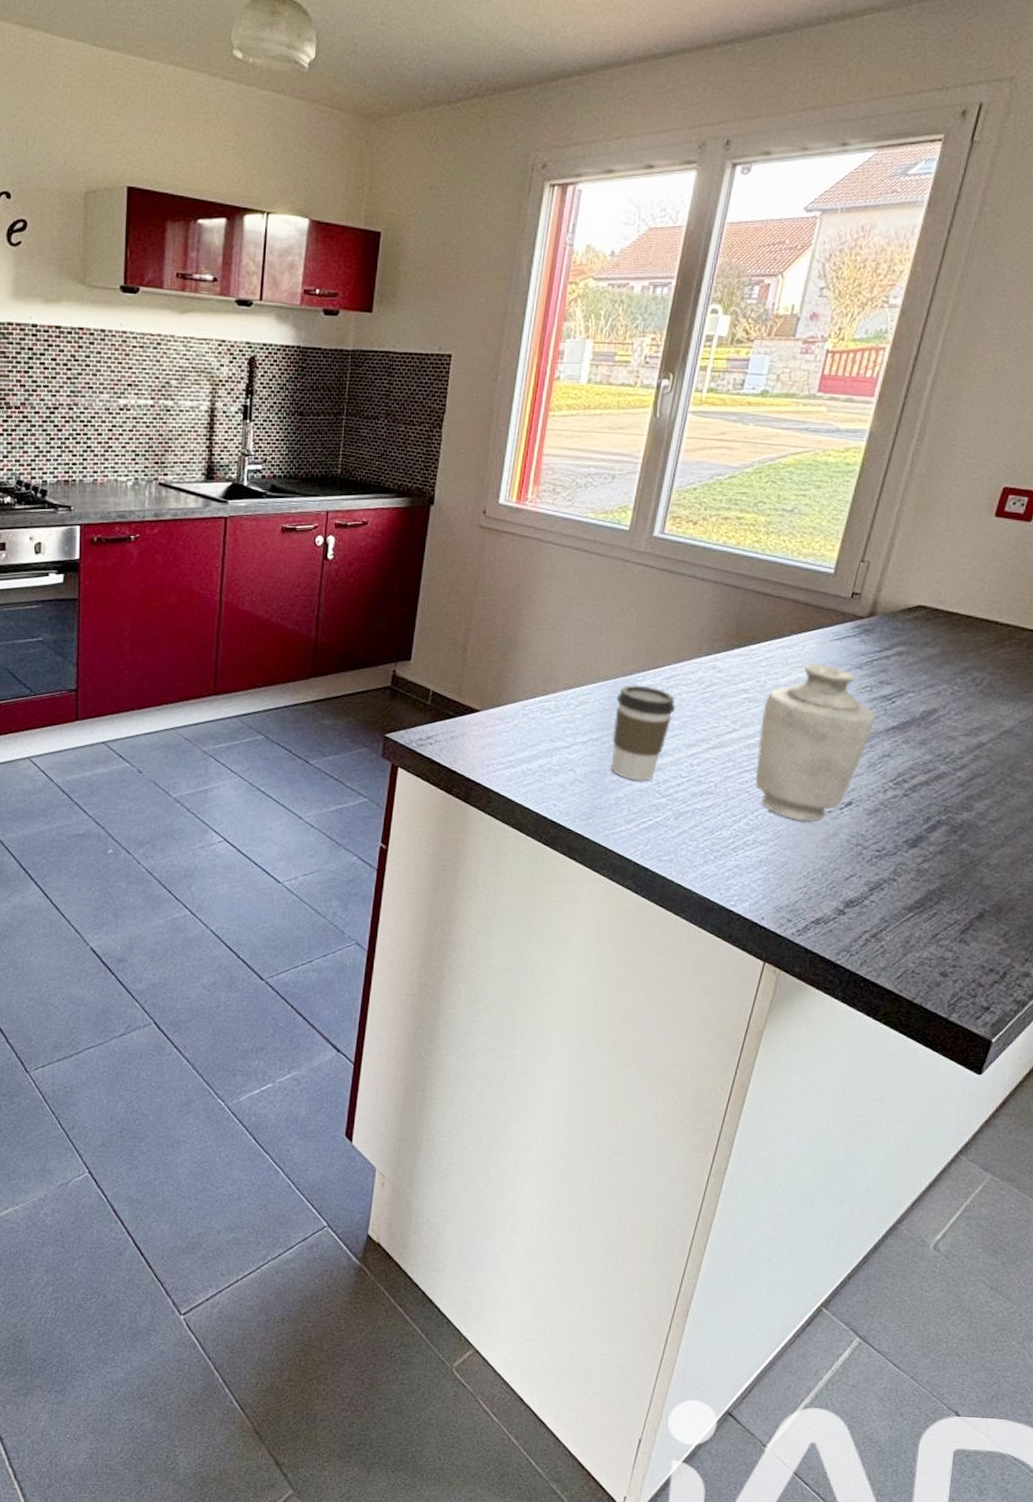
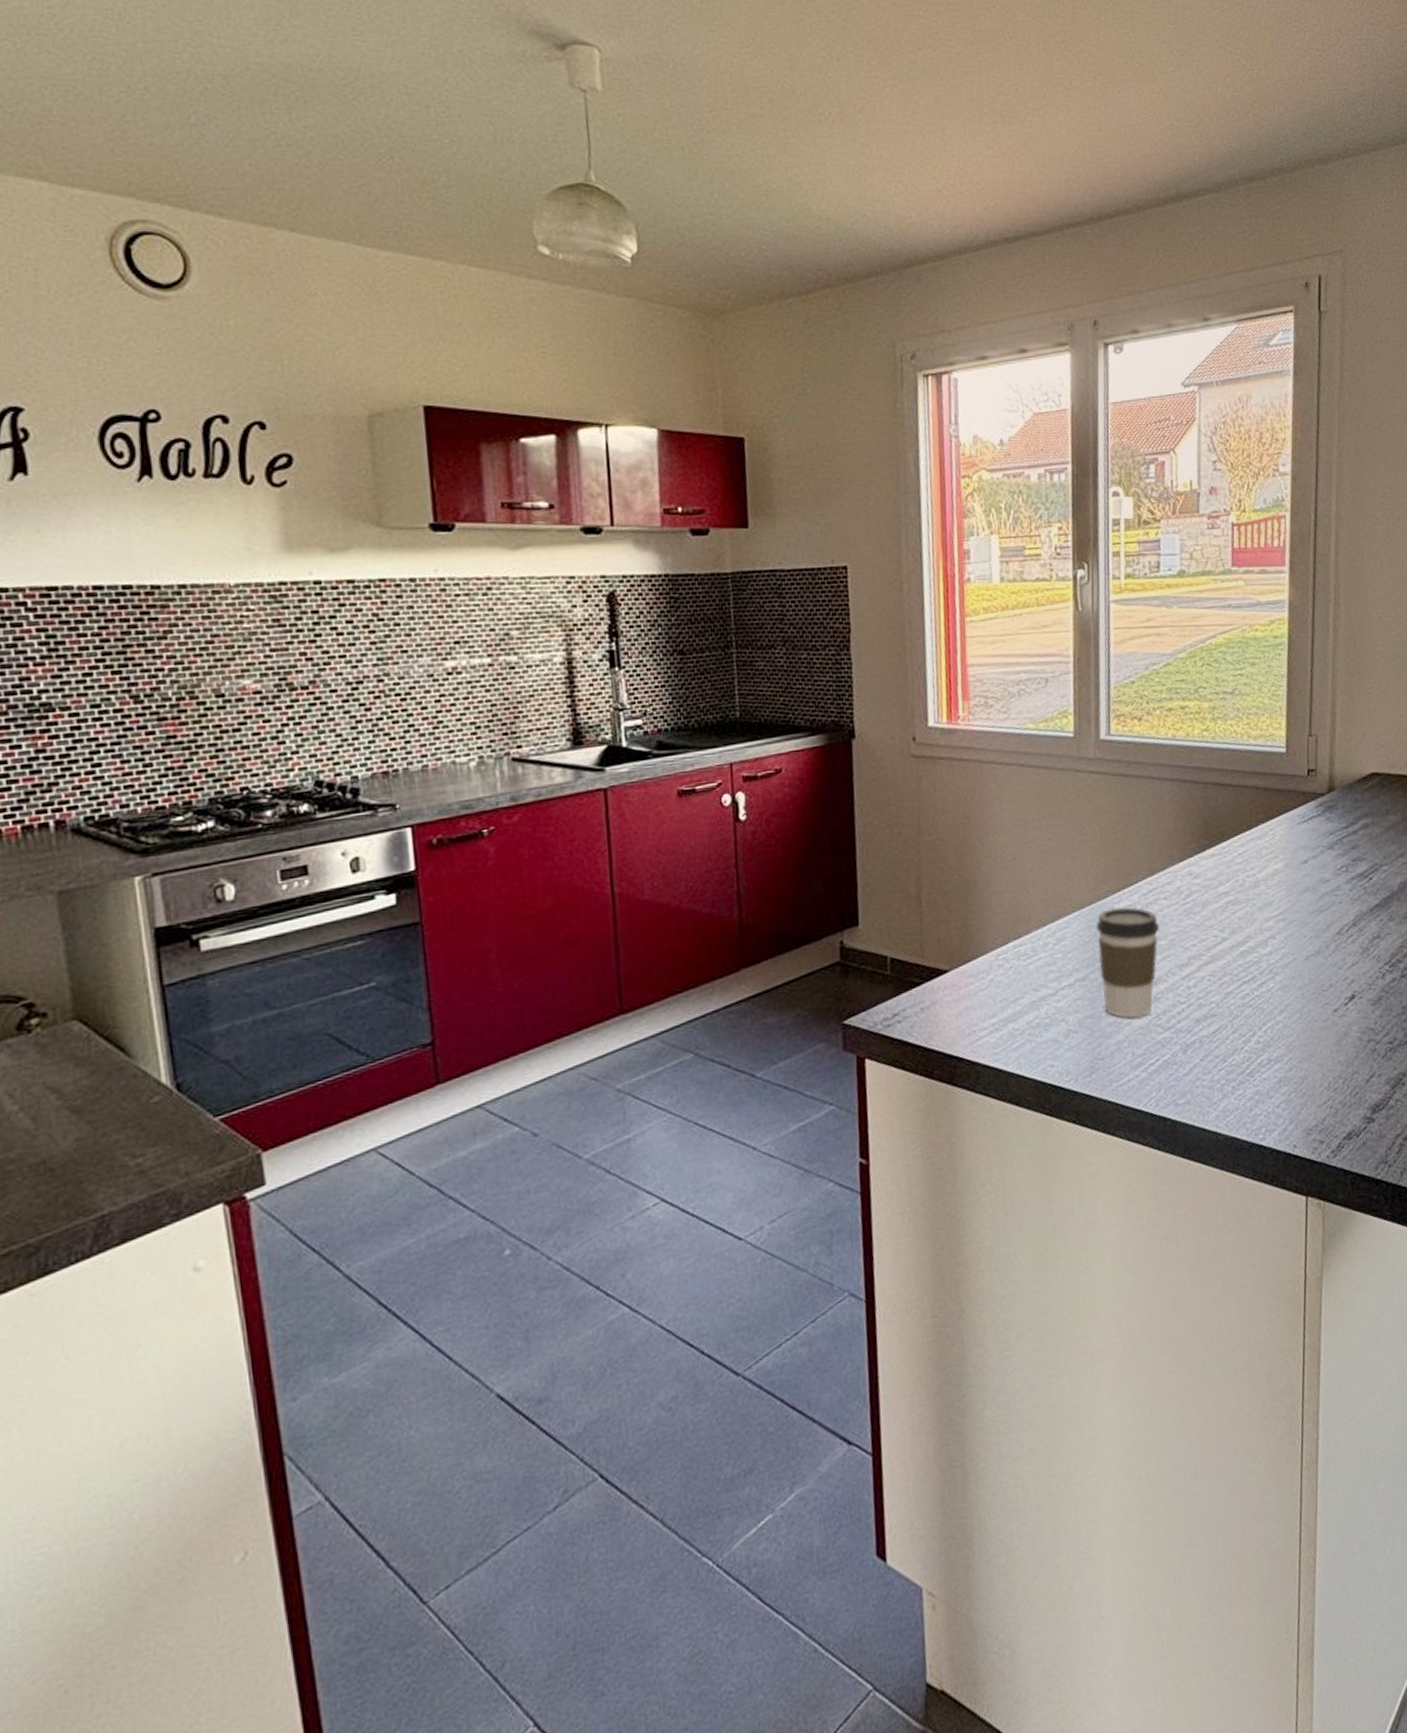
vase: present [756,663,875,822] -> none [1247,850,1358,1027]

